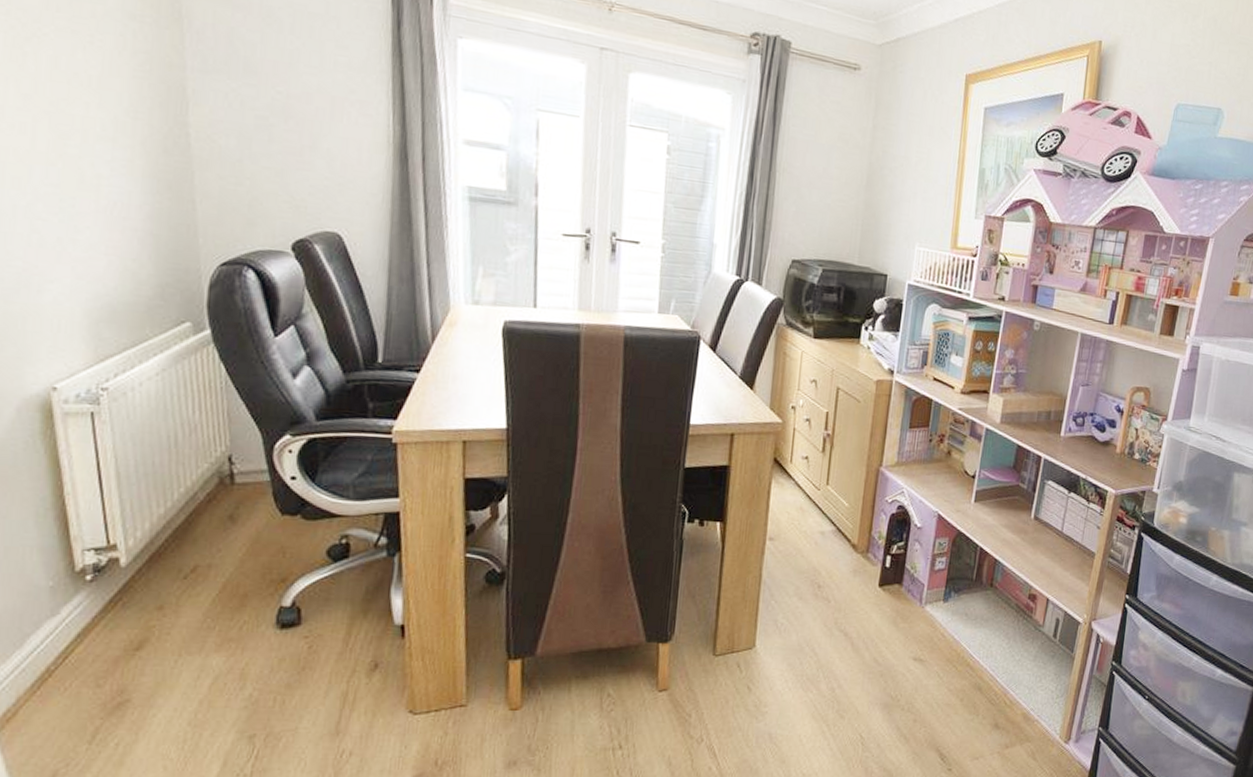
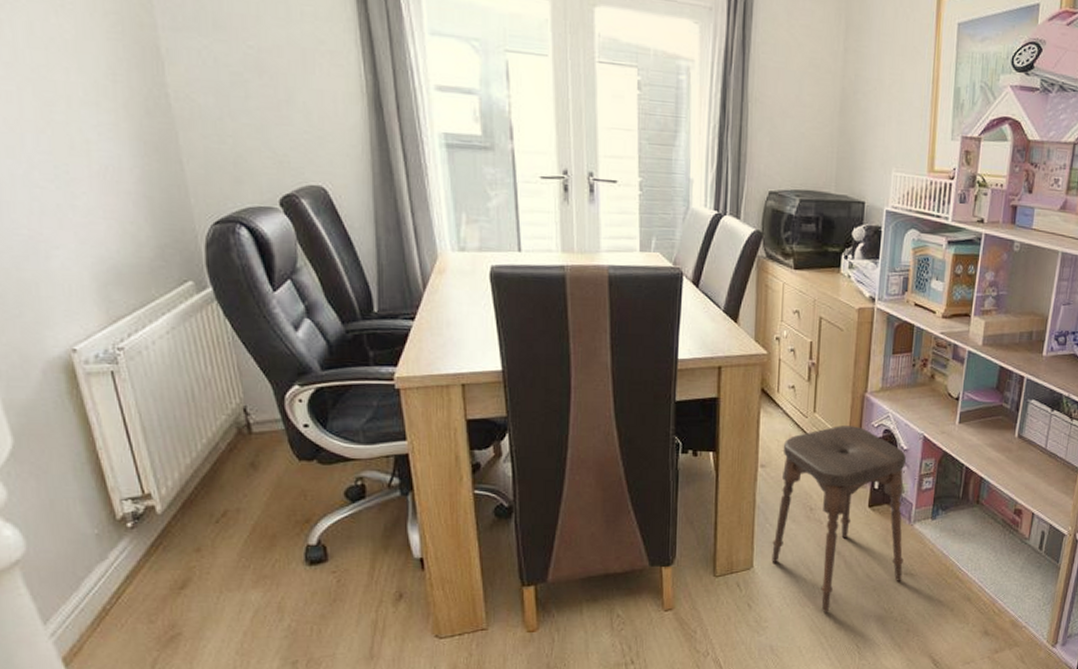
stool: none [775,499,919,698] -> present [771,426,906,612]

